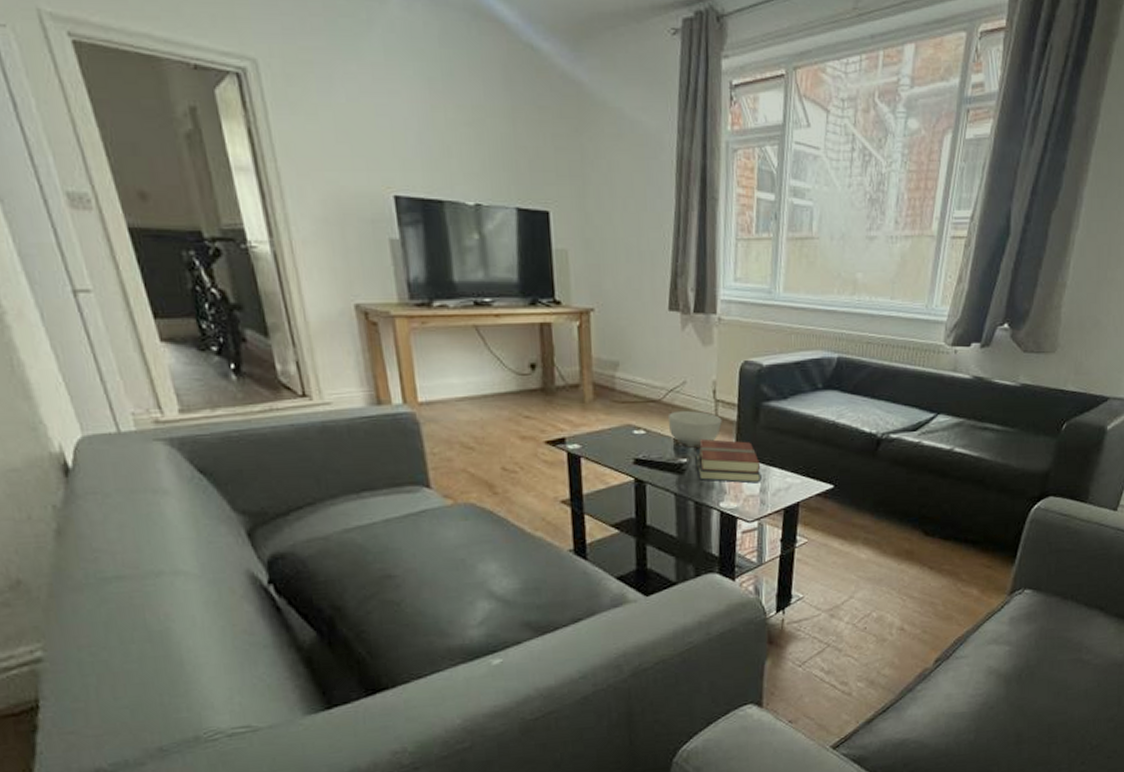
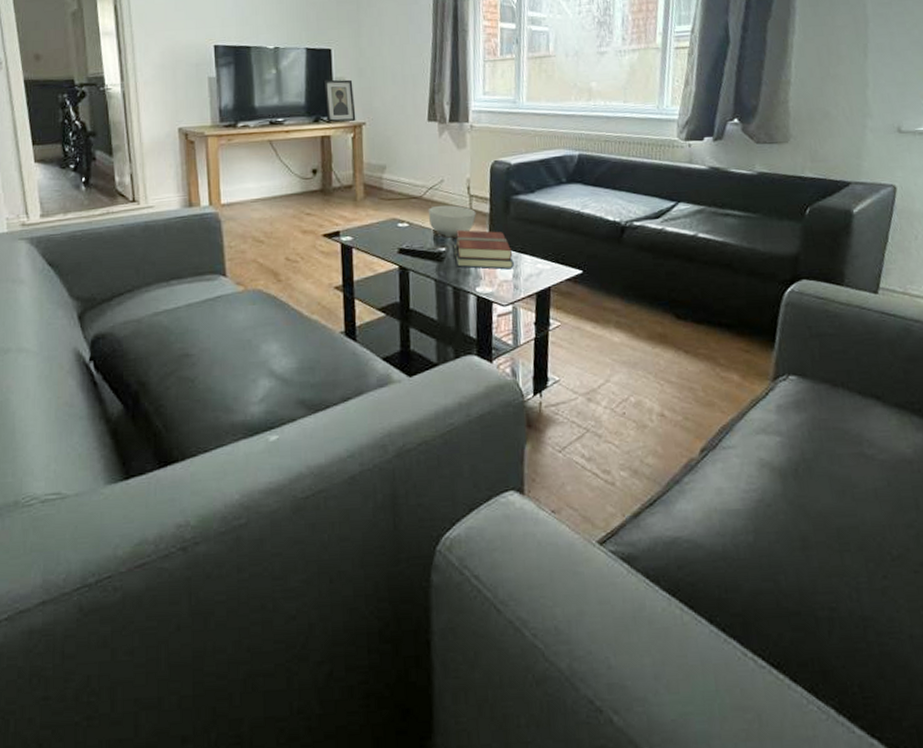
picture frame: none [540,251,582,307] -> present [323,79,356,122]

